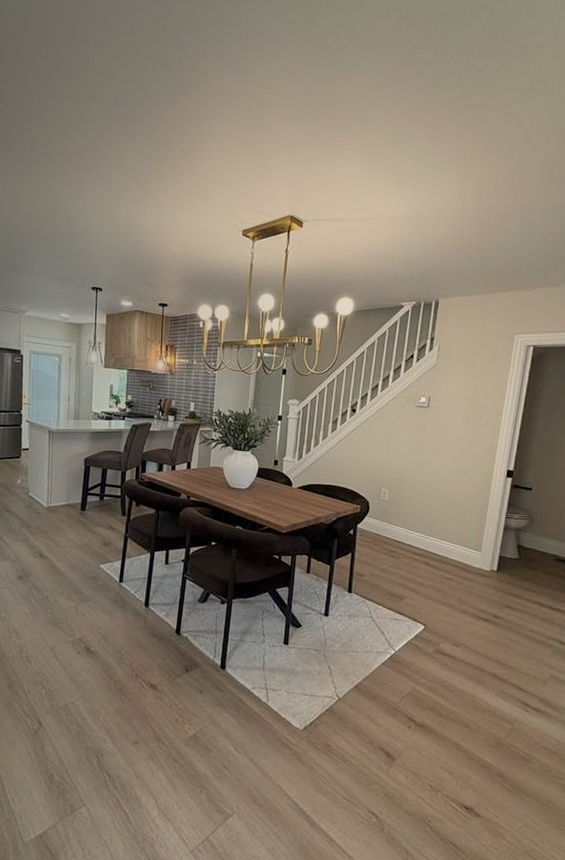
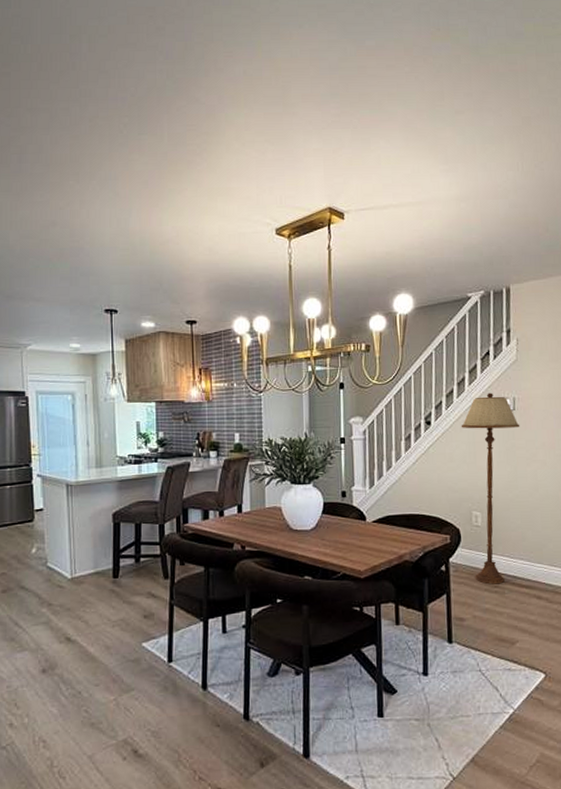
floor lamp: none [377,390,432,550] -> present [461,393,520,585]

